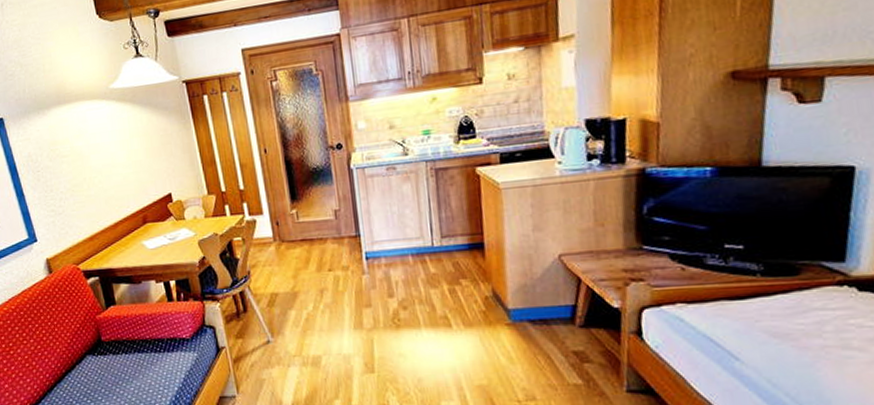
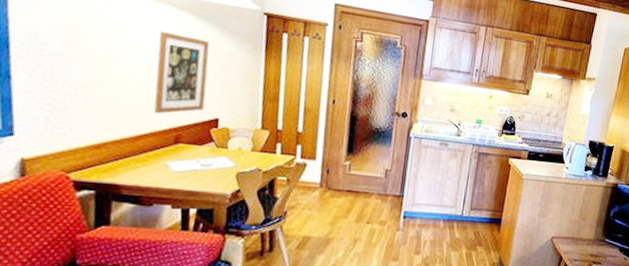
wall art: none [108,123,158,201] -> present [153,30,211,114]

